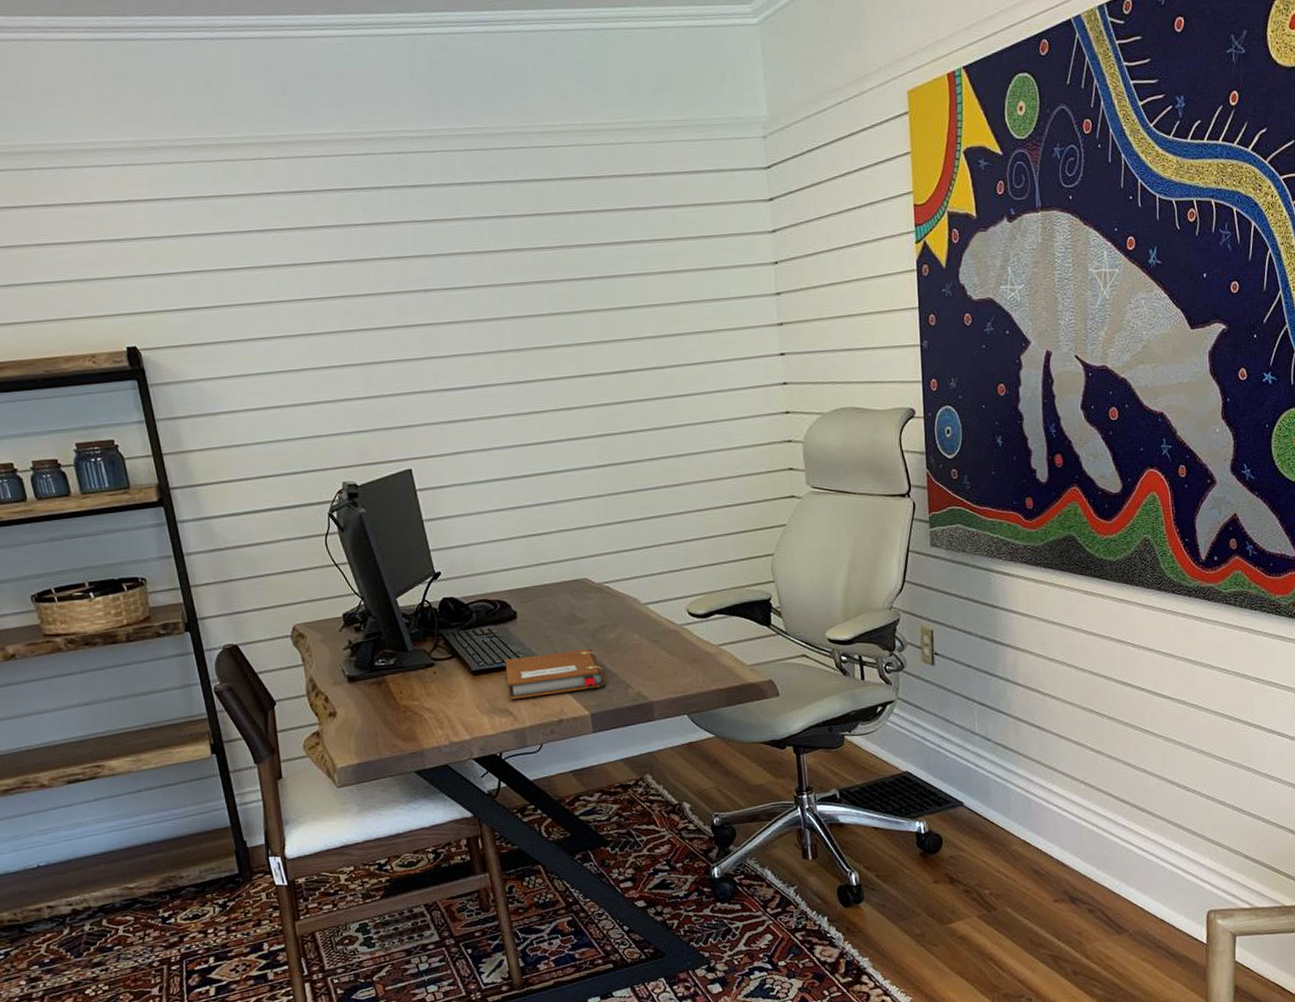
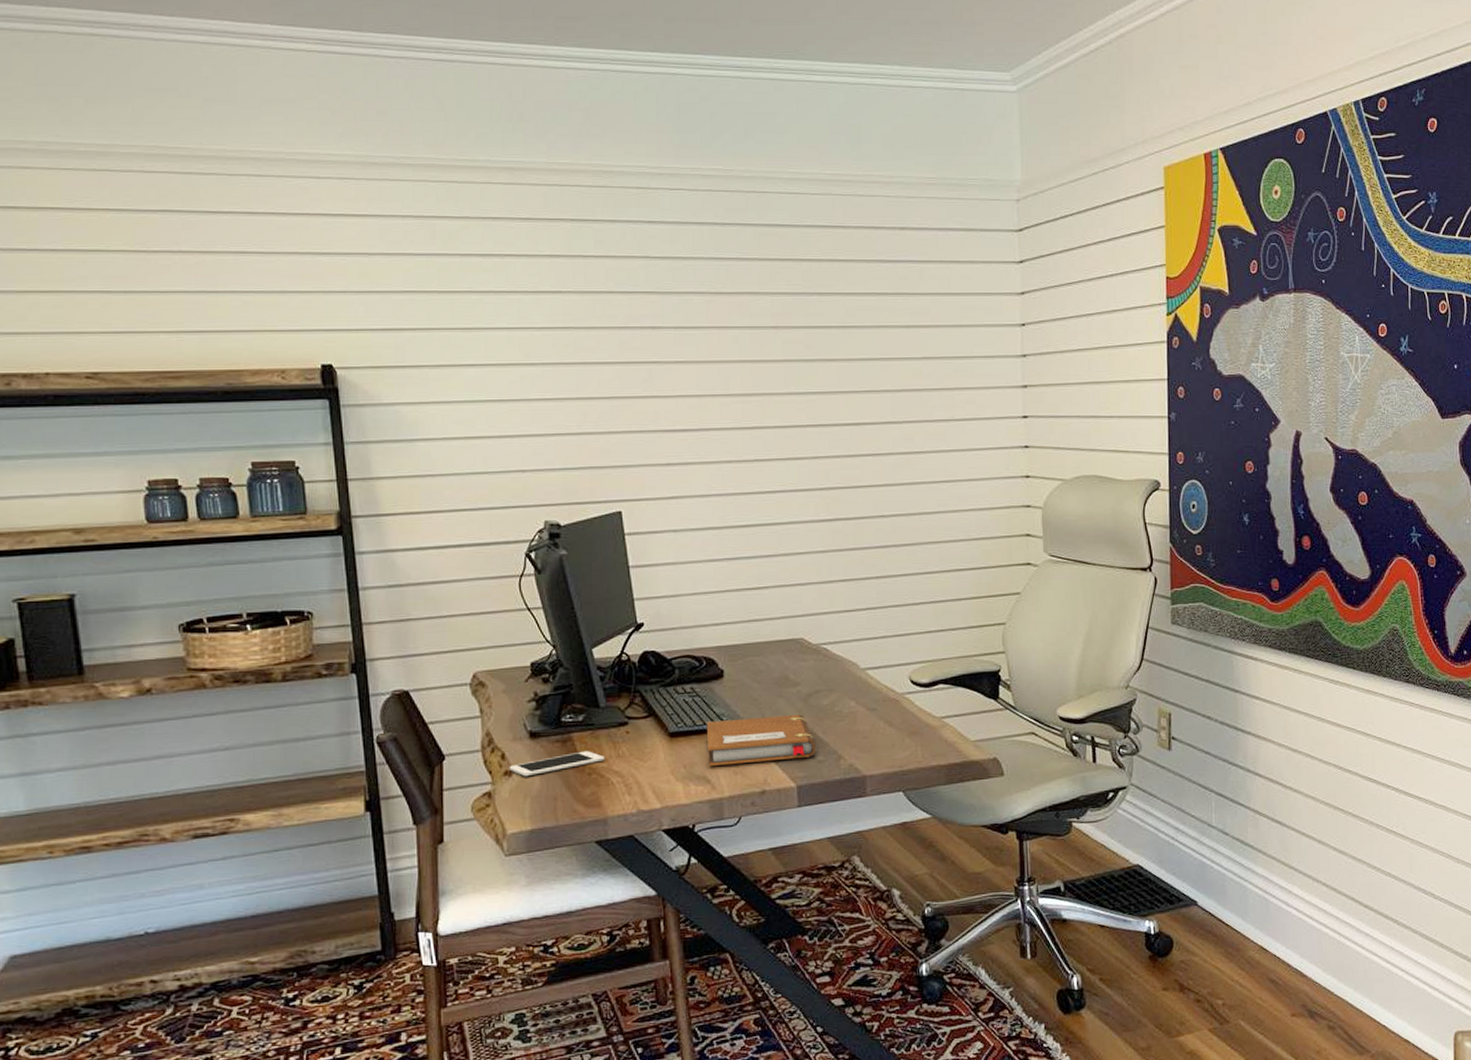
cell phone: none [333,691,416,717] -> present [509,751,604,777]

